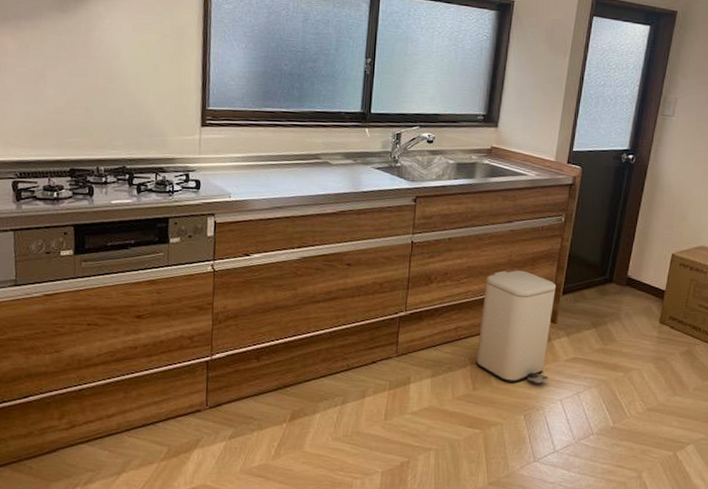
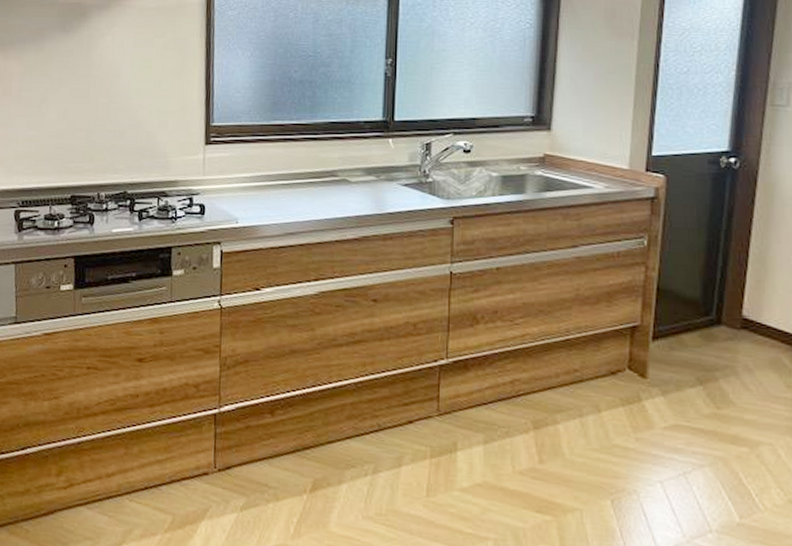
pedal bin: present [476,270,557,384] -> none [541,308,644,458]

